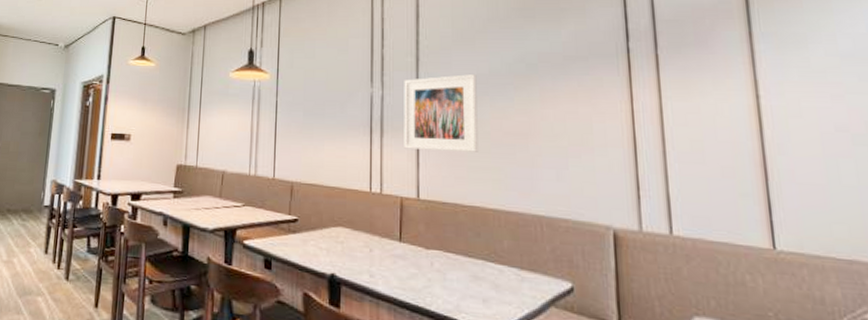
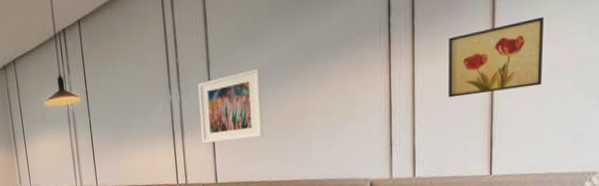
wall art: none [701,67,825,146] -> present [448,16,545,98]

